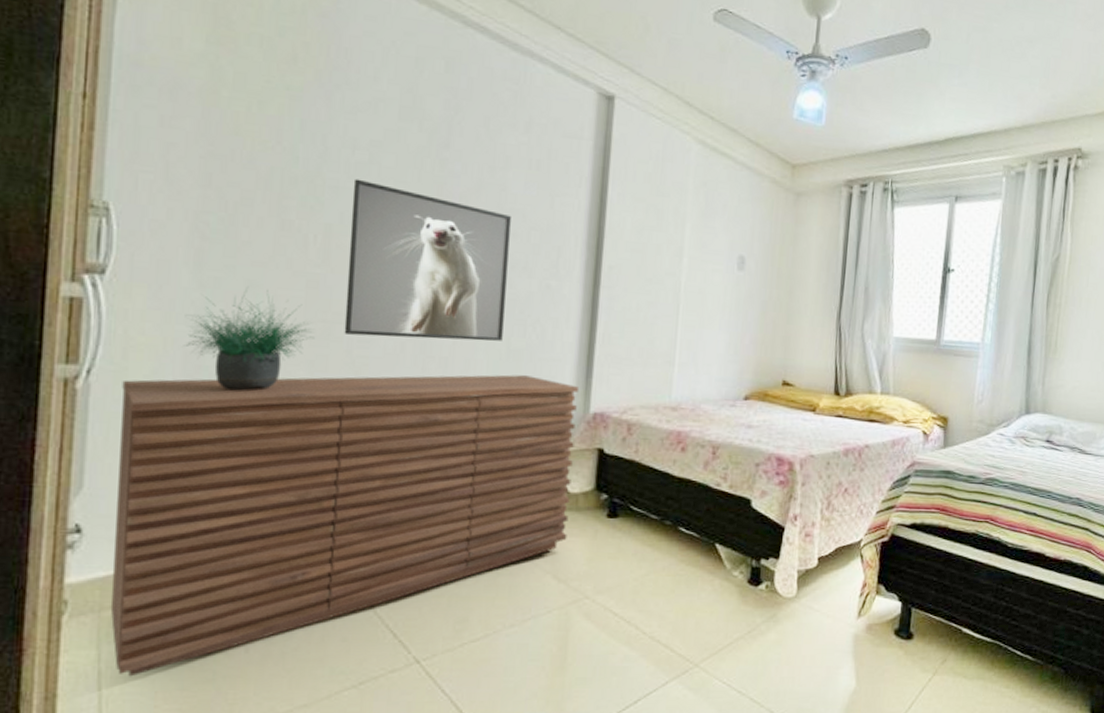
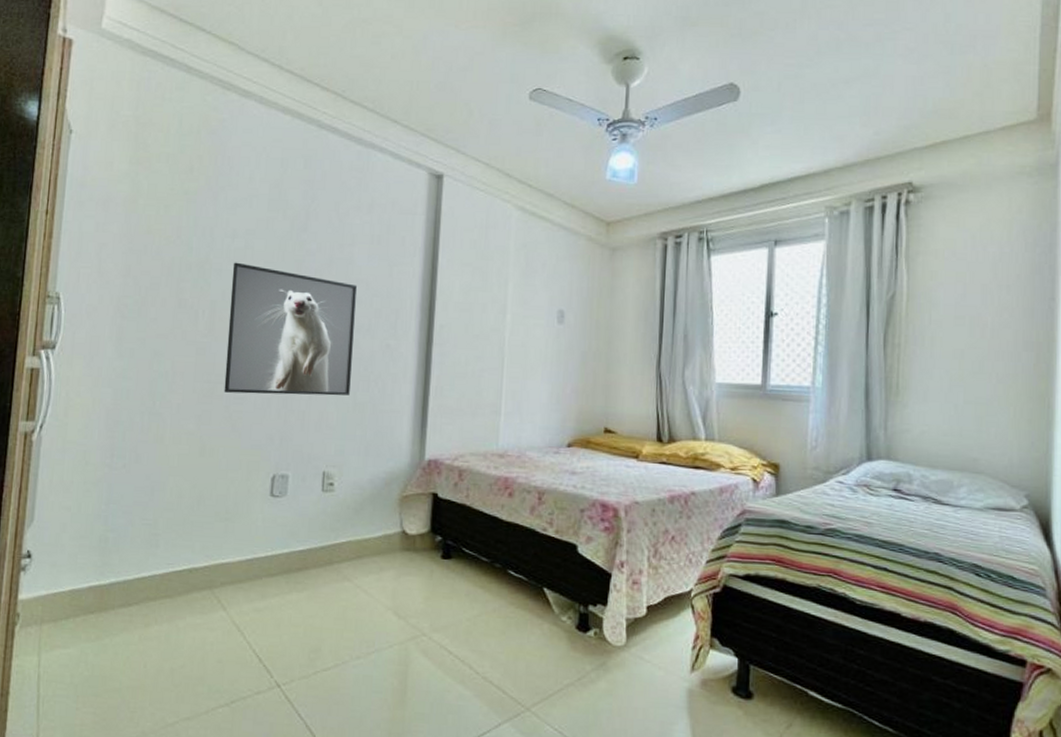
sideboard: present [110,374,580,677] -> none [48,425,416,682]
potted plant: present [185,288,314,391] -> none [107,357,201,442]

